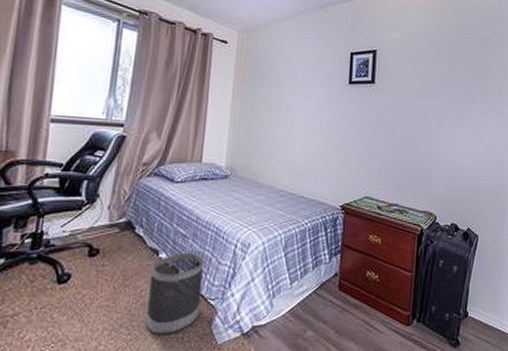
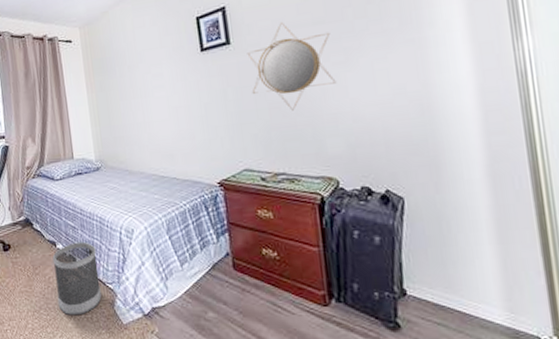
home mirror: none [384,75,451,152] -> present [247,21,337,111]

